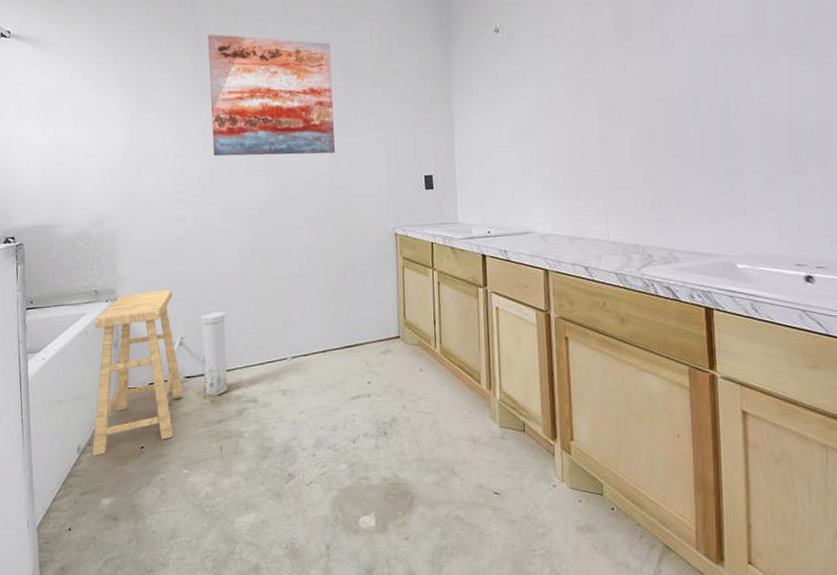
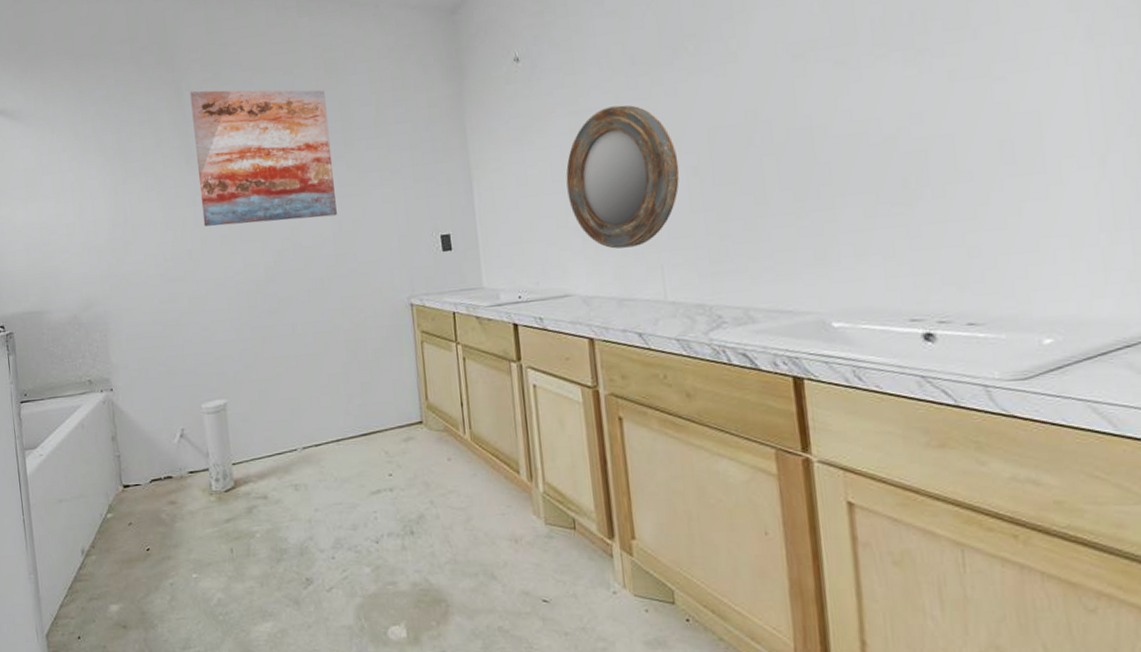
stool: present [92,289,184,456] -> none [91,376,188,559]
home mirror: none [532,75,625,195] -> present [566,105,680,249]

